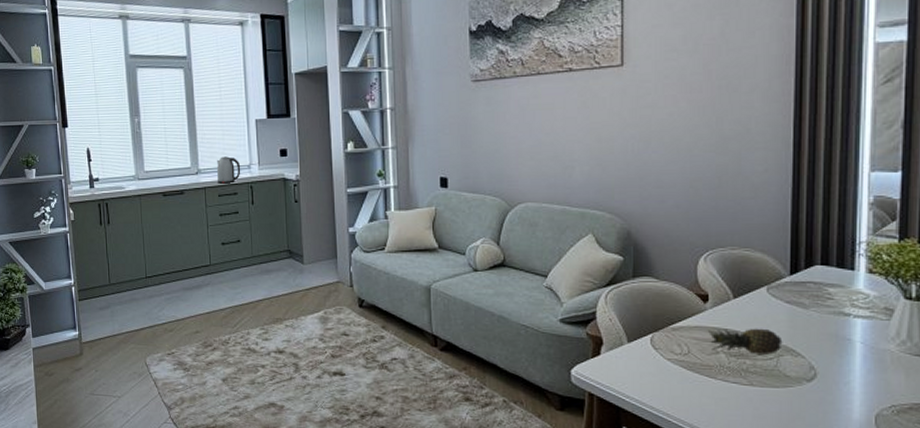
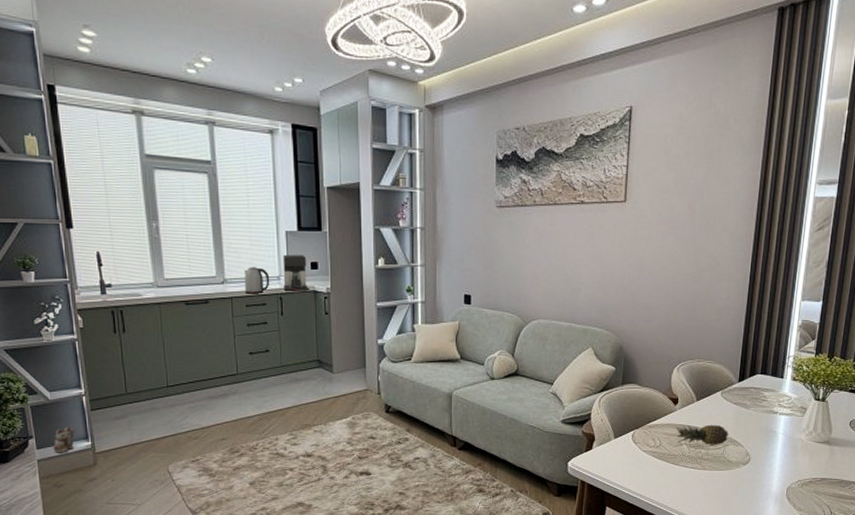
decorative figurine: none [46,316,65,342] -> present [53,426,75,453]
coffee maker: none [253,142,278,181] -> present [283,254,308,292]

